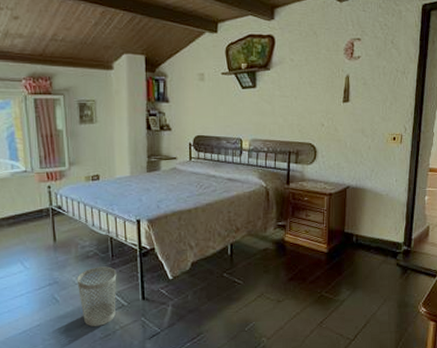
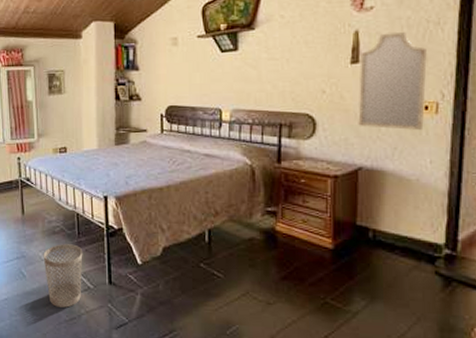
home mirror: none [347,79,396,157] -> present [358,32,427,131]

